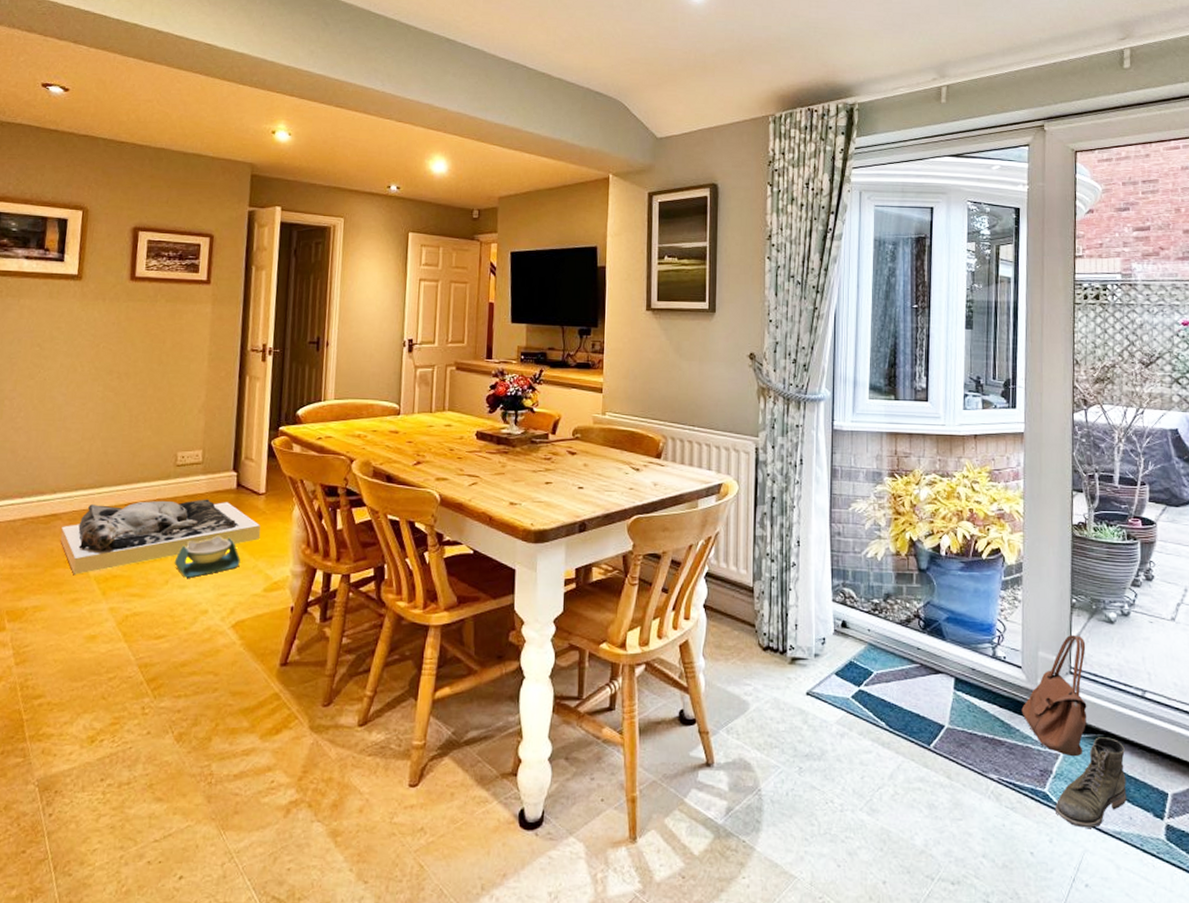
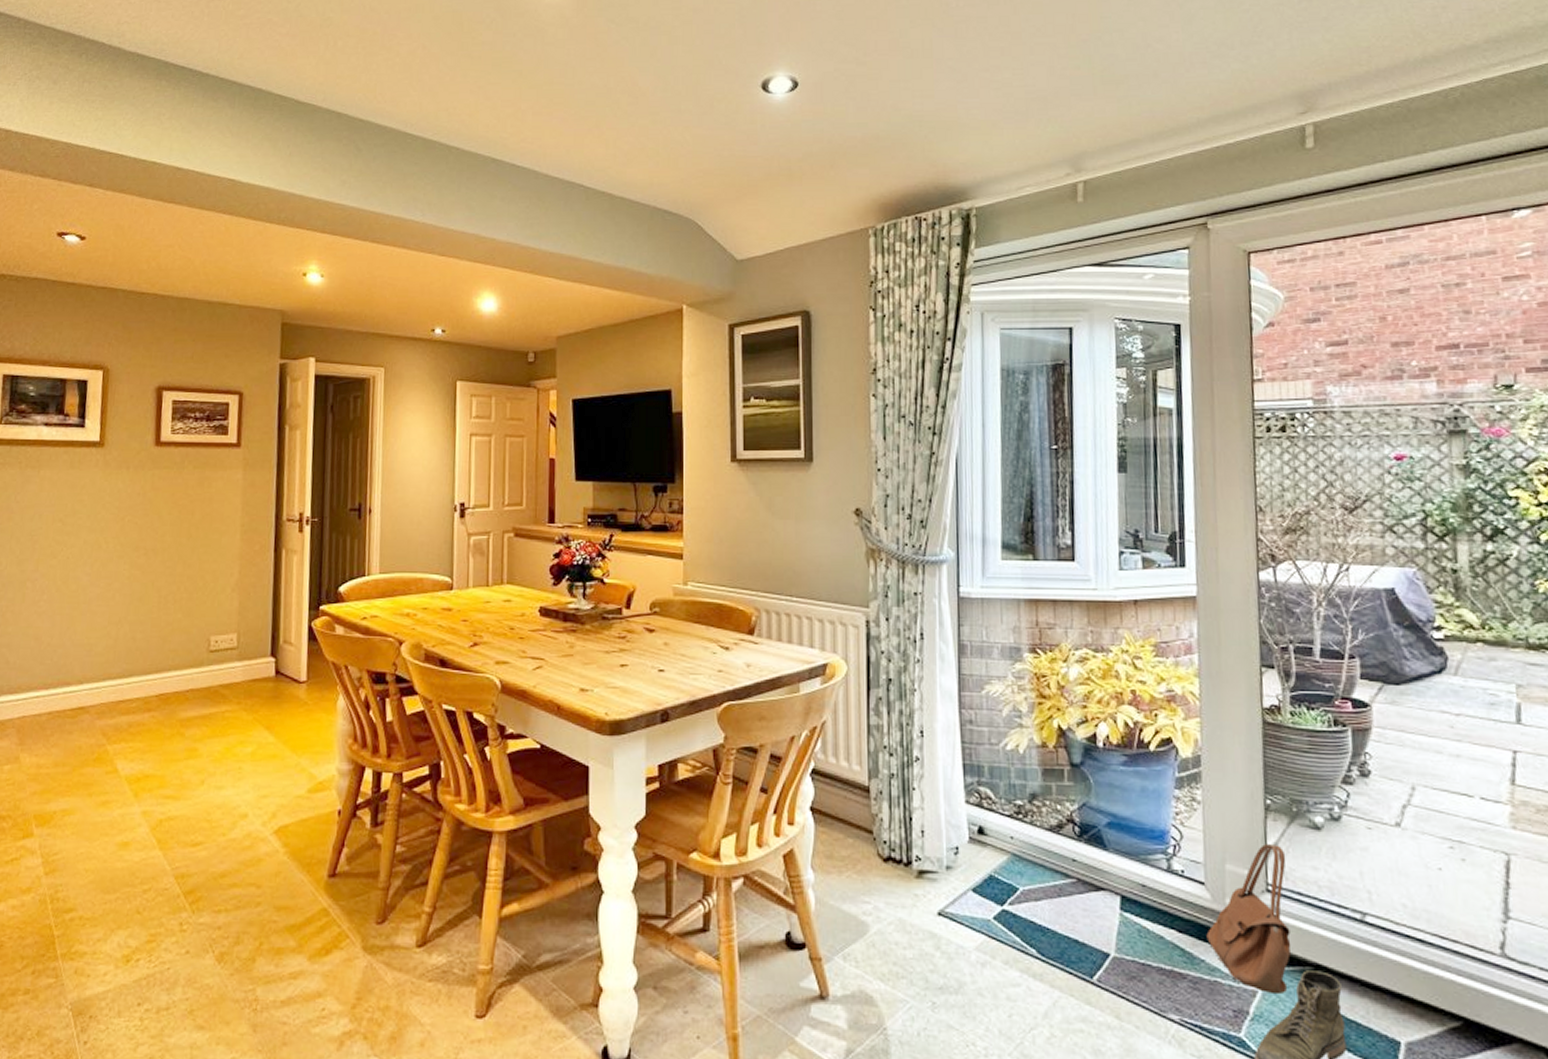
dog bed: present [60,499,261,575] -> none [88,688,303,774]
pet bowl: present [174,536,240,578] -> none [210,730,282,778]

